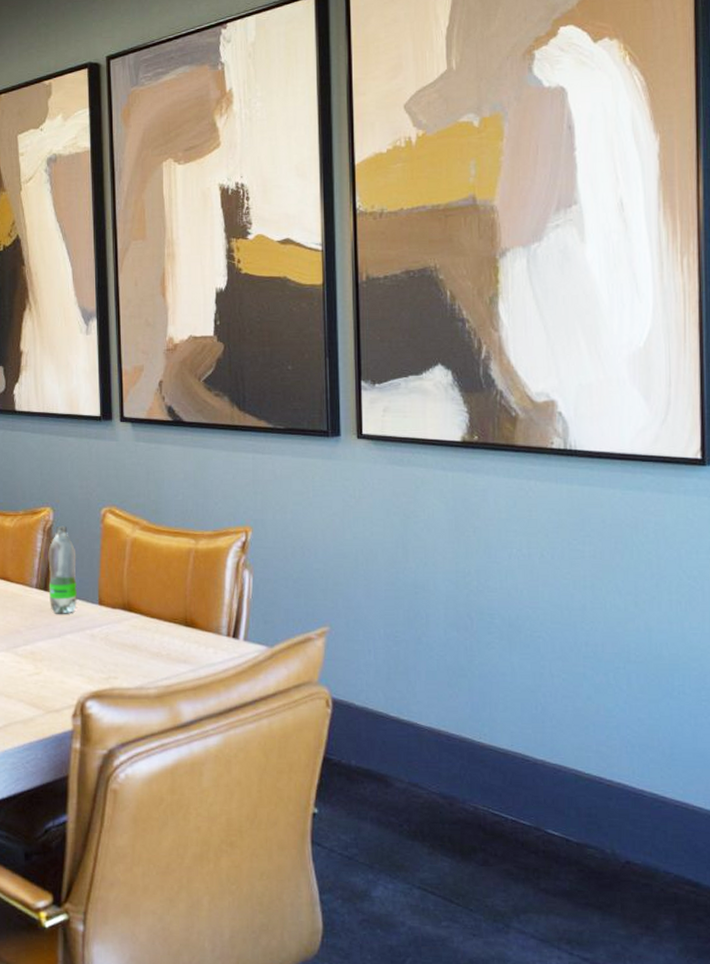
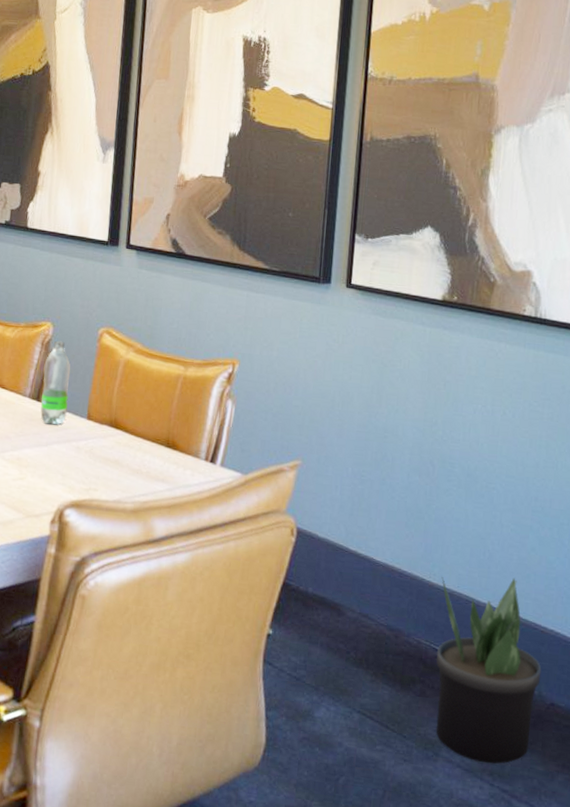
planter: none [493,731,612,932] -> present [436,577,542,764]

